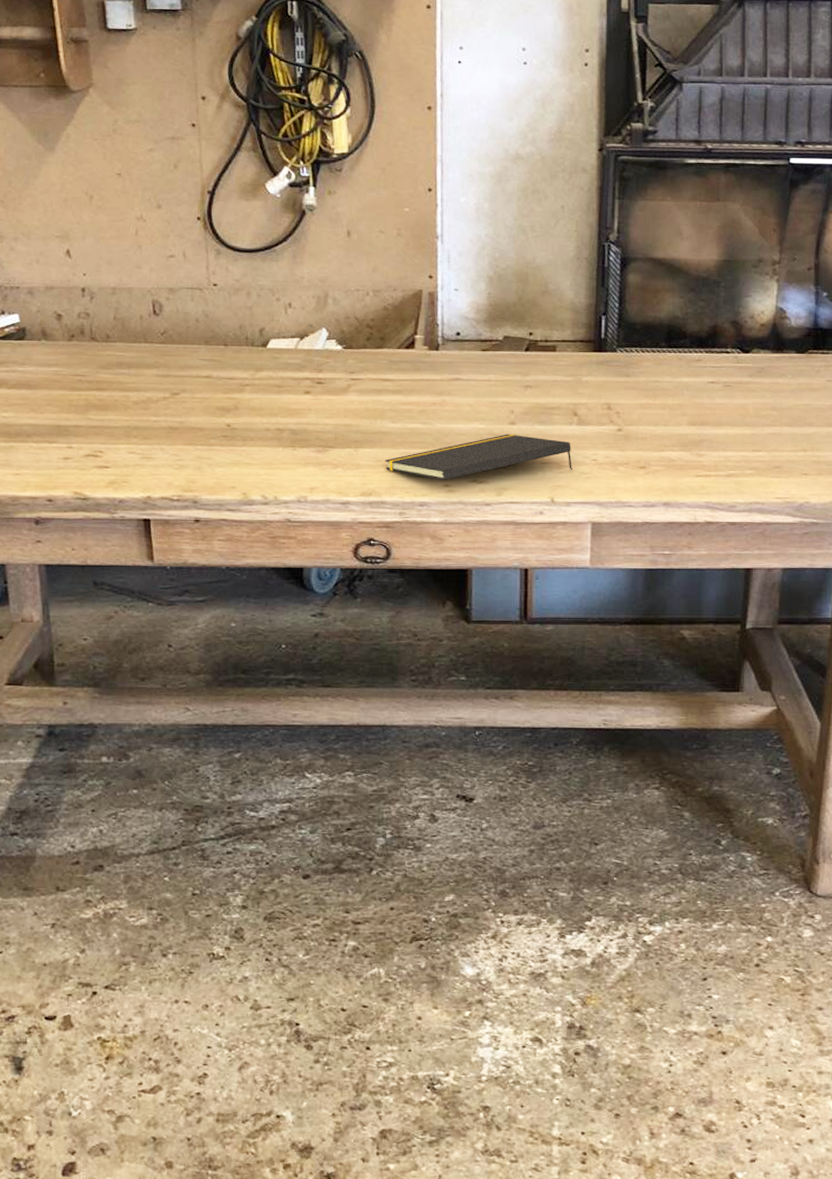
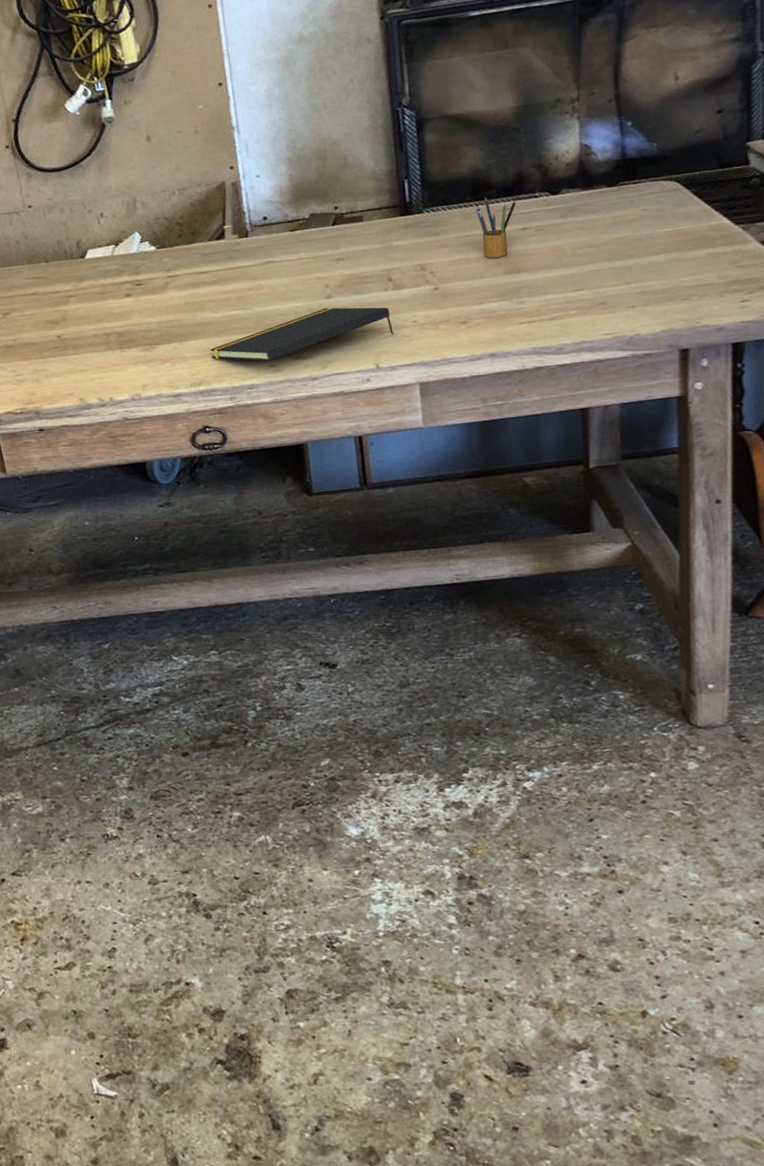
pencil box: none [664,345,709,407] -> present [471,197,517,258]

